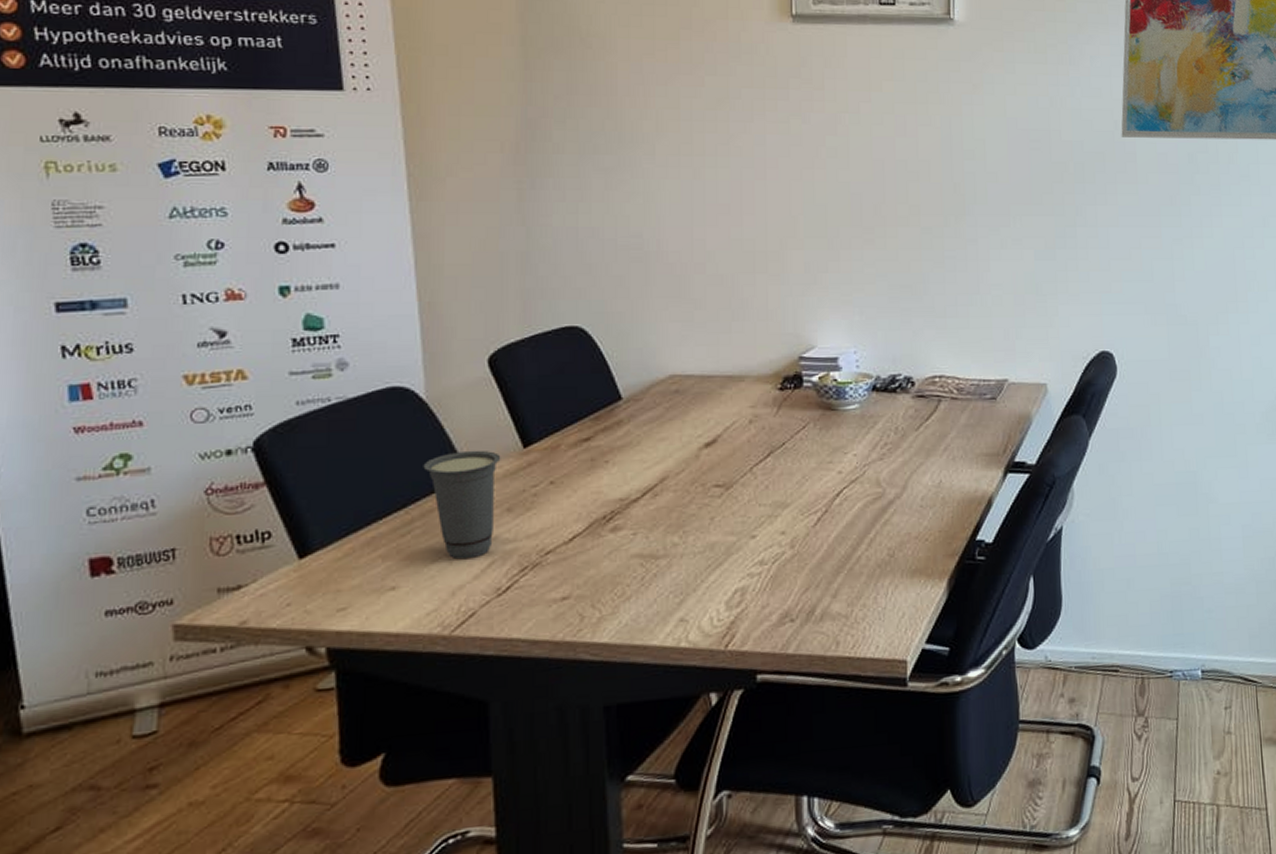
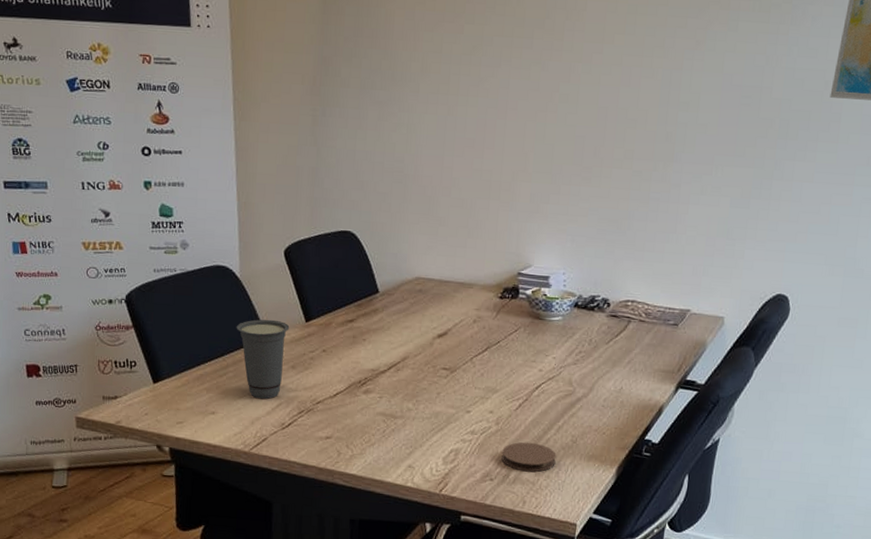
coaster: none [802,564,872,603] -> present [501,442,556,472]

